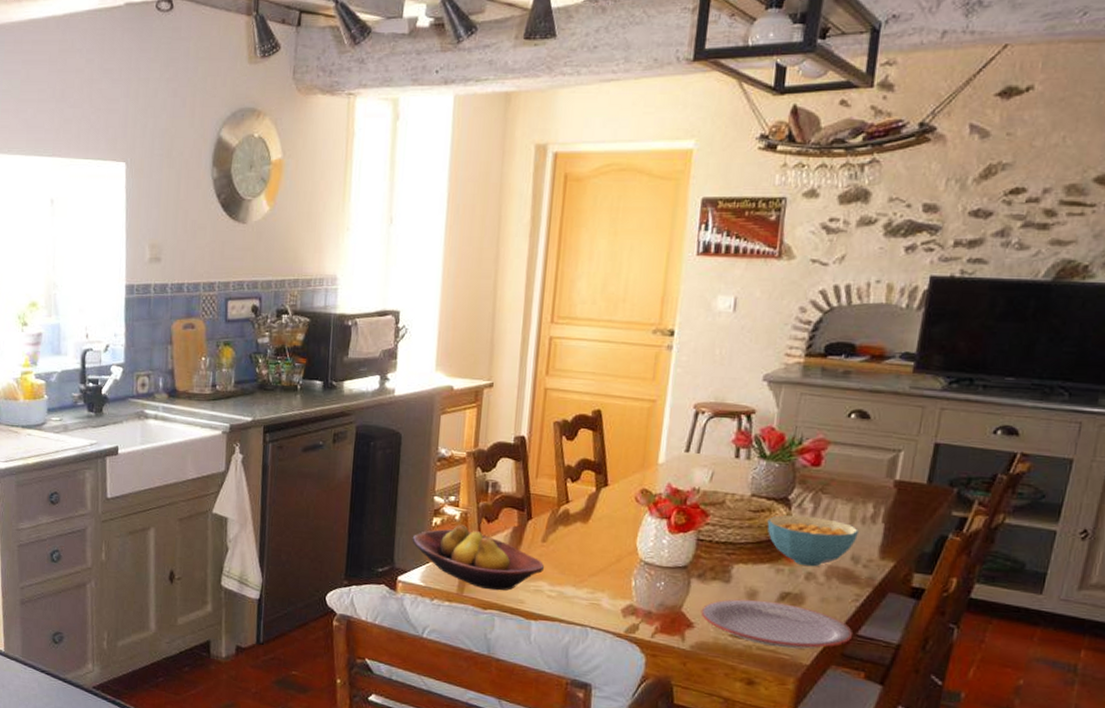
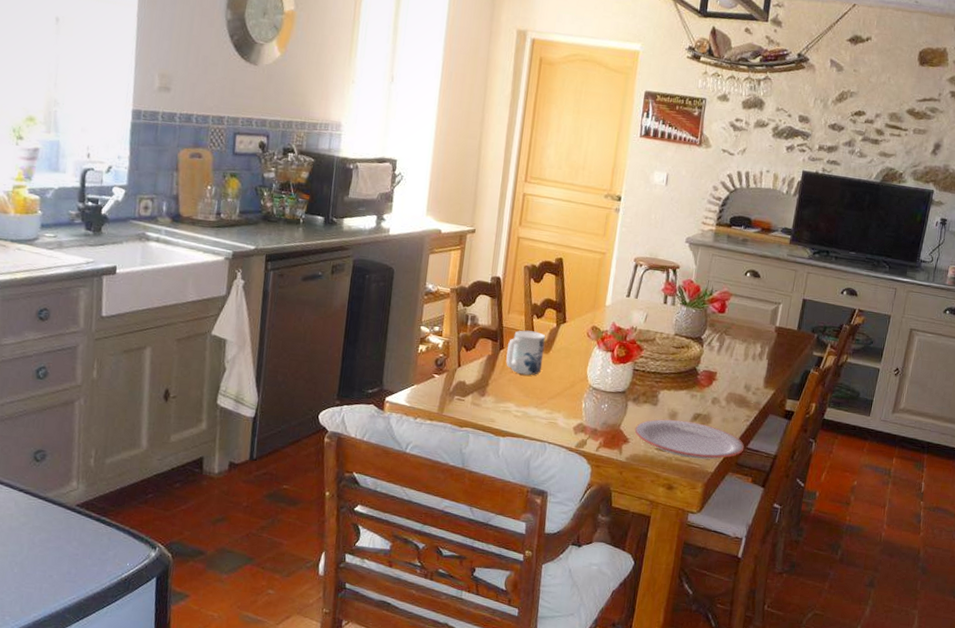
fruit bowl: present [412,524,544,591] -> none [399,352,512,411]
mug: none [535,496,583,549] -> present [506,330,546,376]
cereal bowl: present [767,515,858,567] -> none [685,351,750,393]

